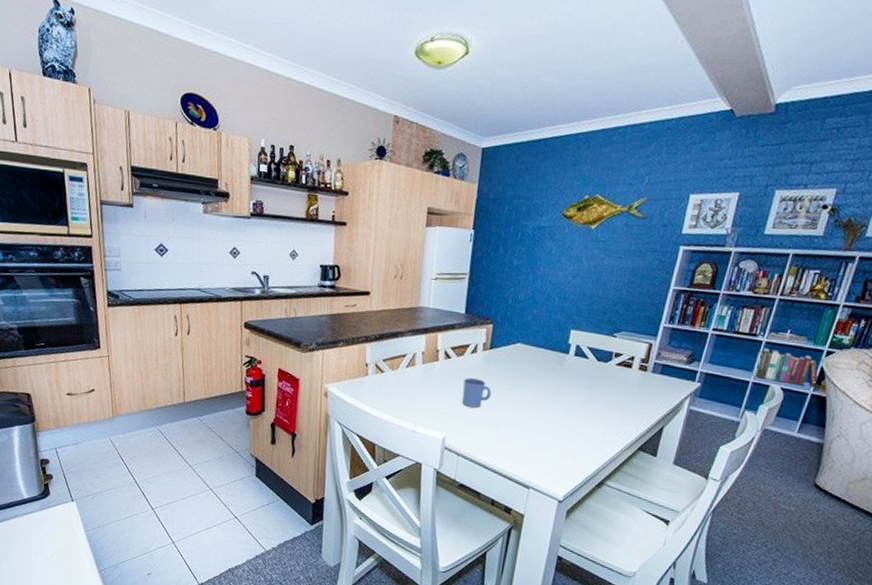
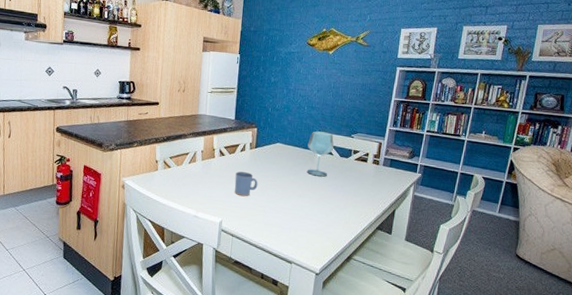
wine glass: none [553,328,591,386] -> present [306,131,334,177]
books: present [751,347,818,387] -> none [459,145,509,176]

